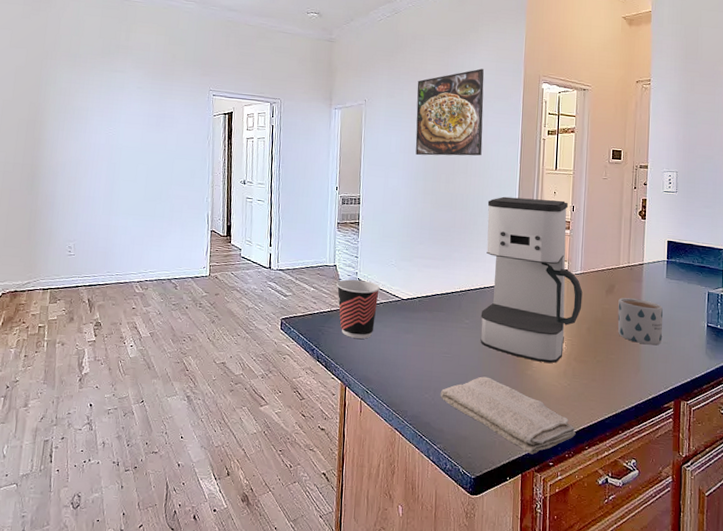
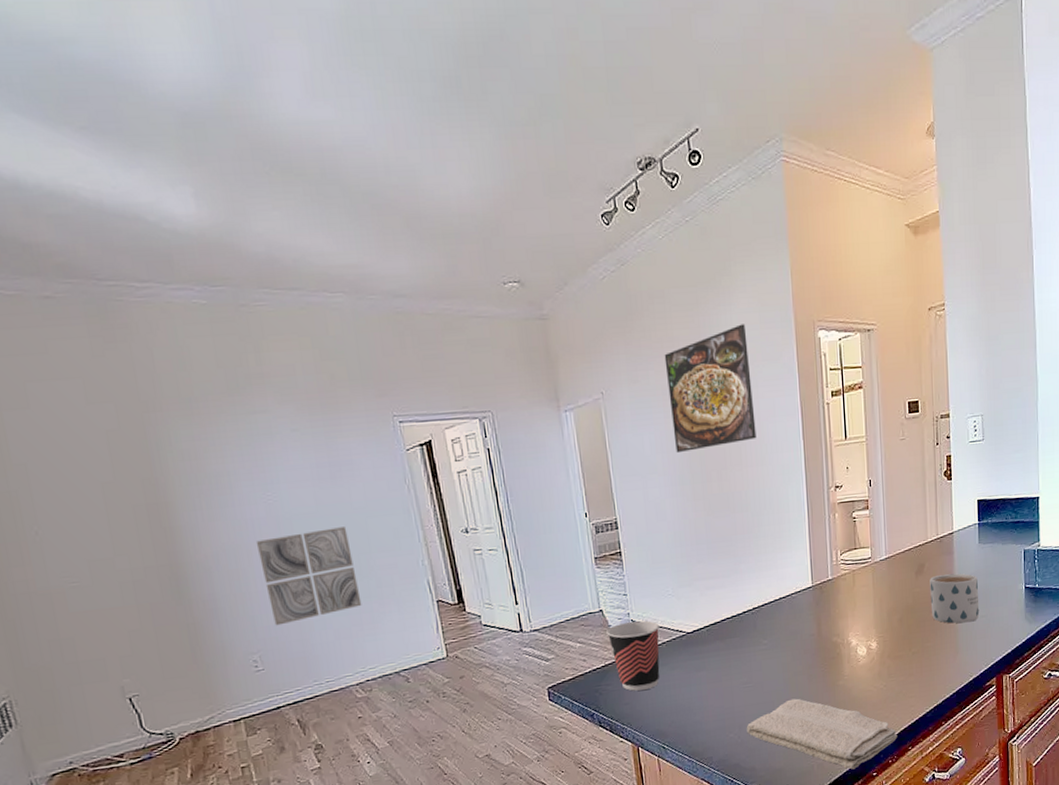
wall art: none [91,159,158,225] -> present [255,527,362,626]
coffee maker: present [480,196,583,363] -> none [771,475,891,669]

